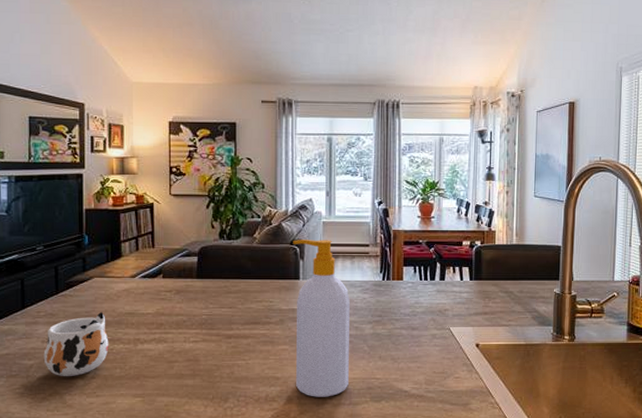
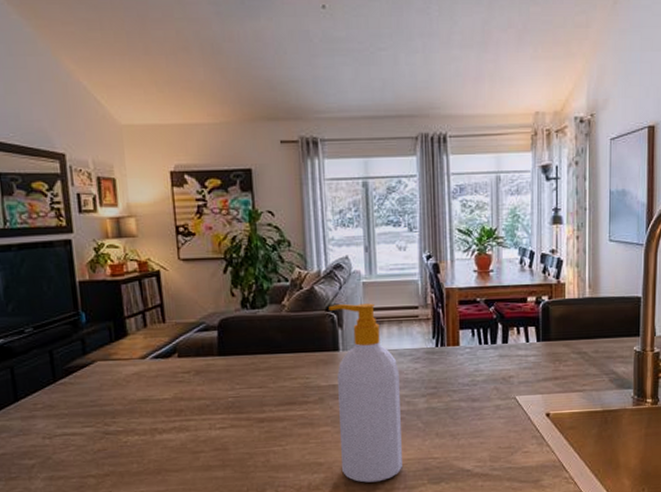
mug: present [43,311,109,377] -> none [45,399,122,476]

